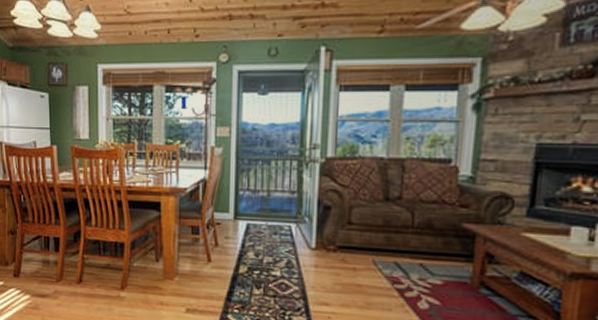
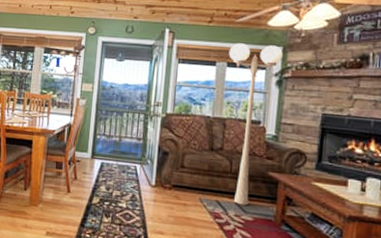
floor lamp: none [407,56,482,266] -> present [228,43,283,206]

